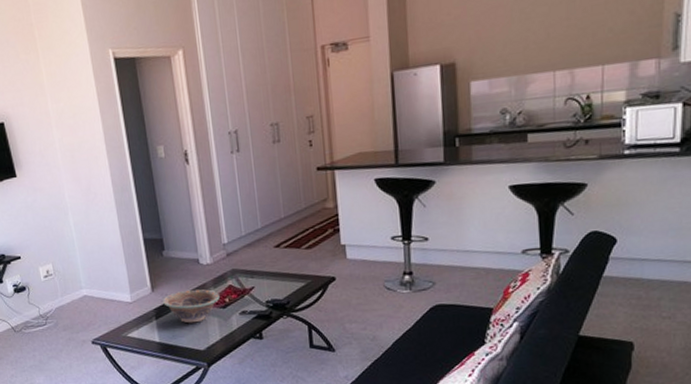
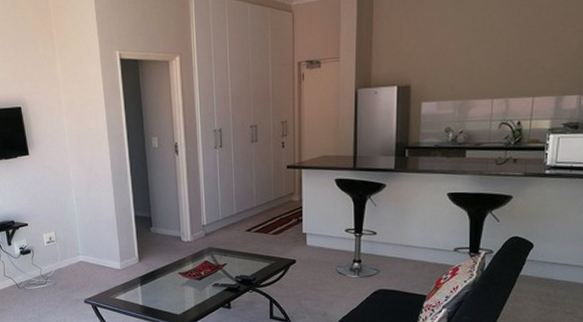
decorative bowl: present [163,289,220,324] -> none [148,262,197,291]

